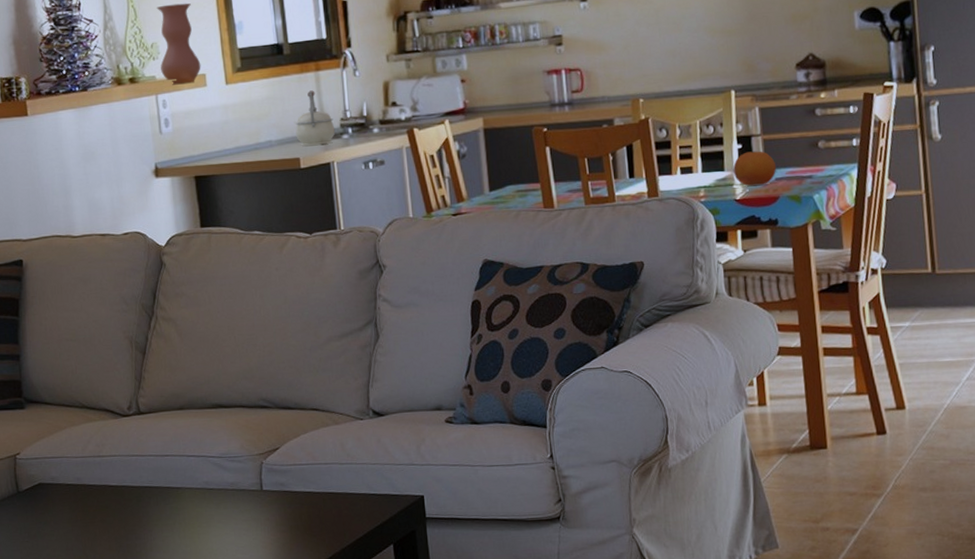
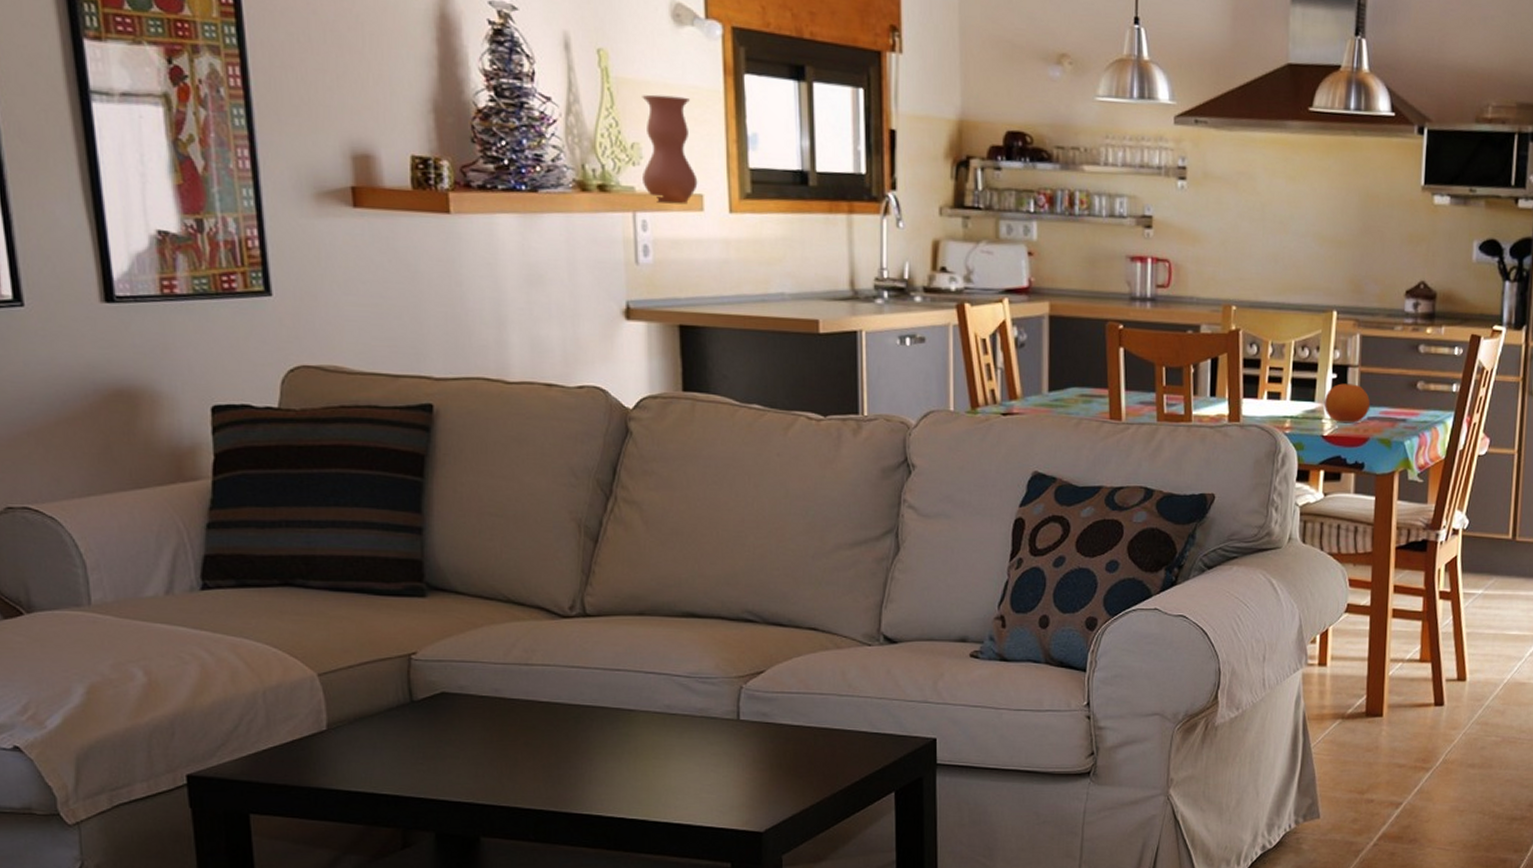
kettle: present [295,90,336,147] -> none [816,237,867,308]

